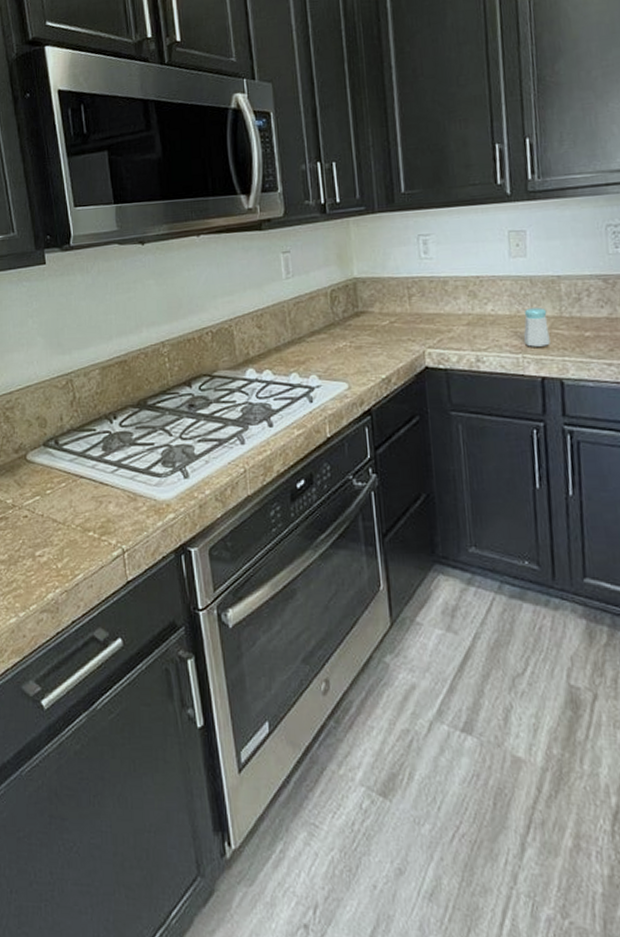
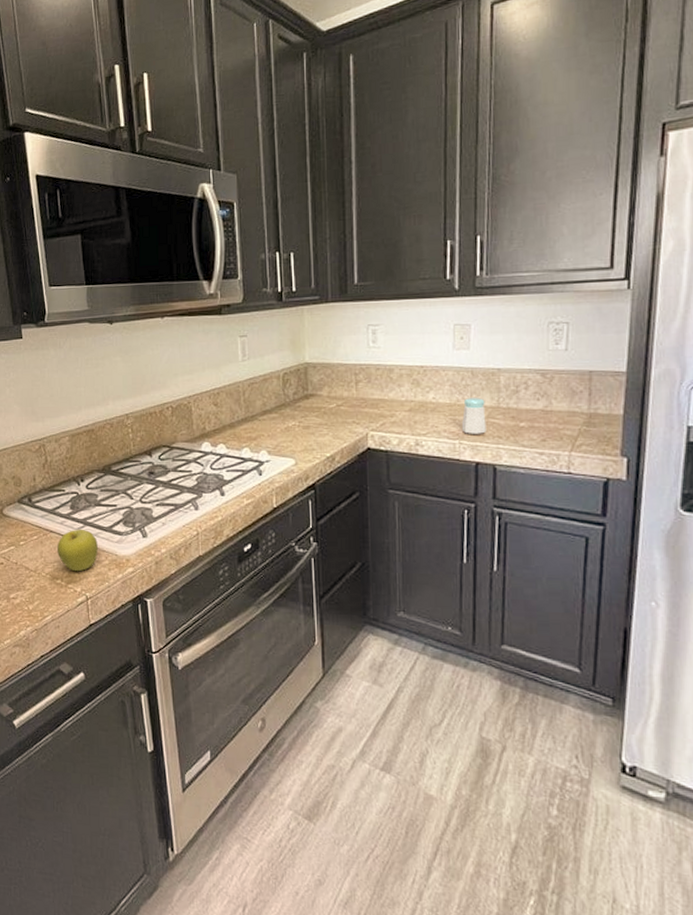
fruit: none [87,472,134,522] -> present [56,529,98,572]

